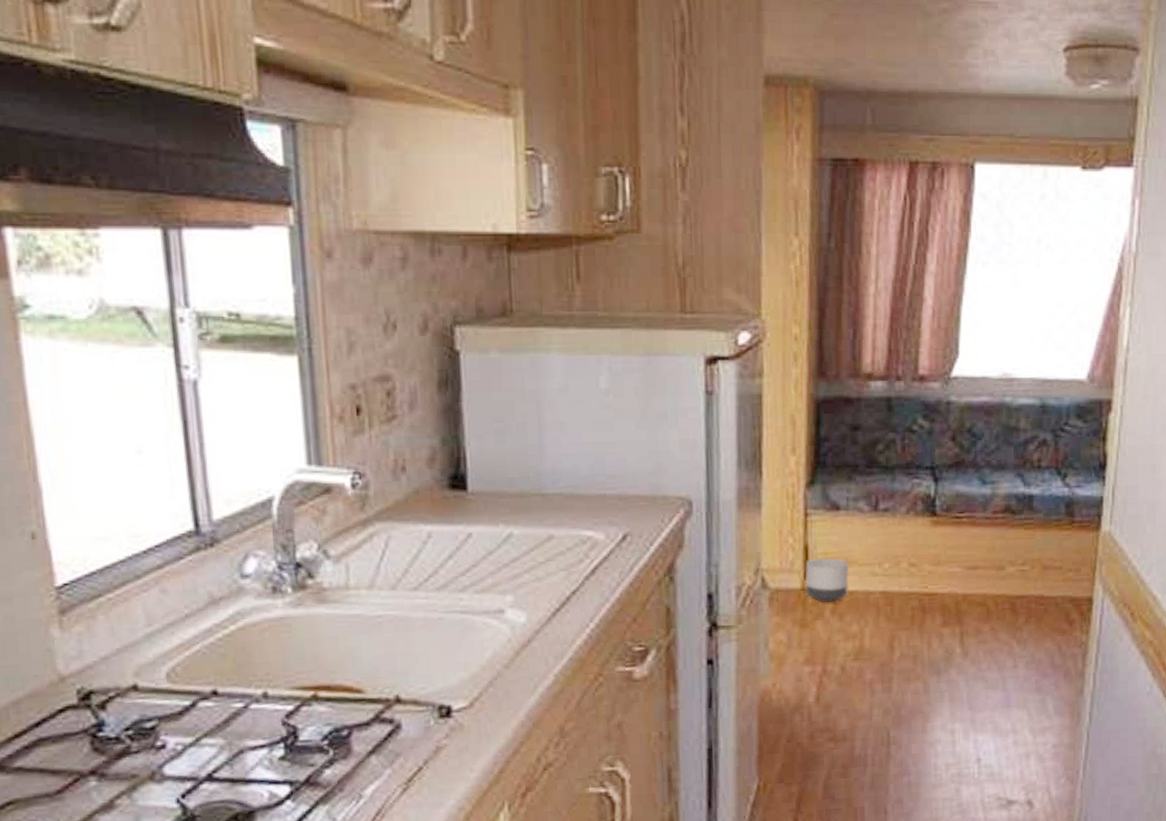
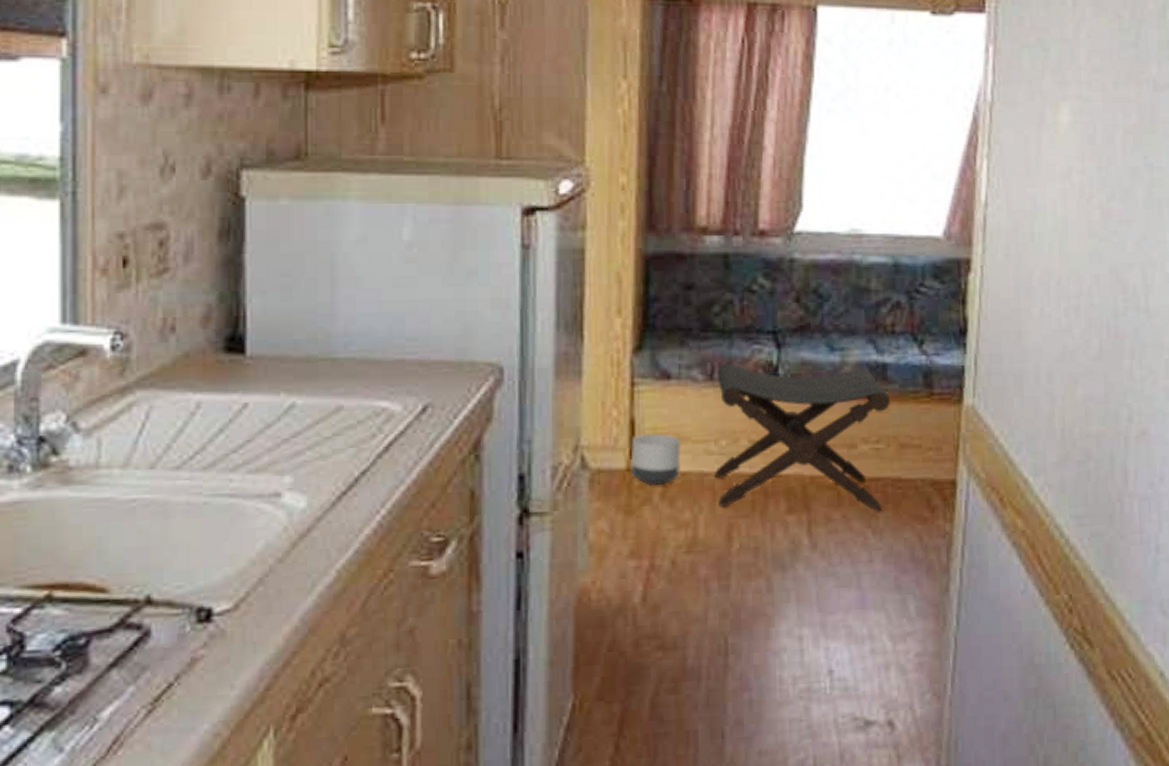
footstool: none [879,496,1036,625] -> present [715,363,891,512]

